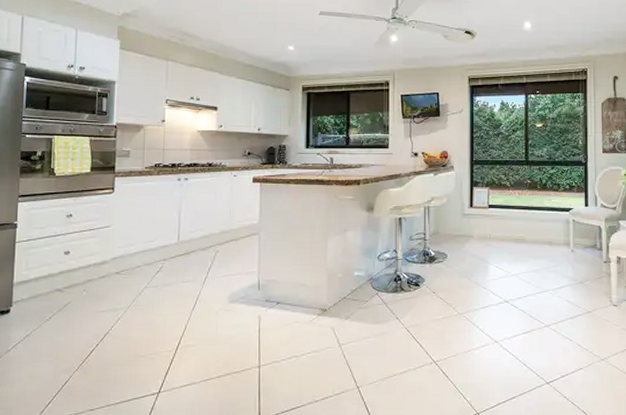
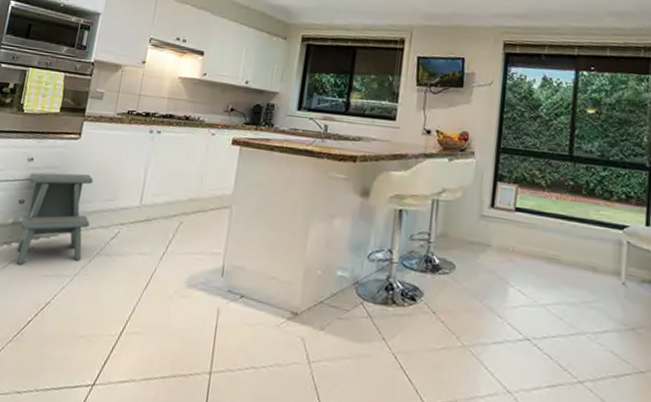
step stool: none [69,222,135,306] -> present [16,172,94,265]

